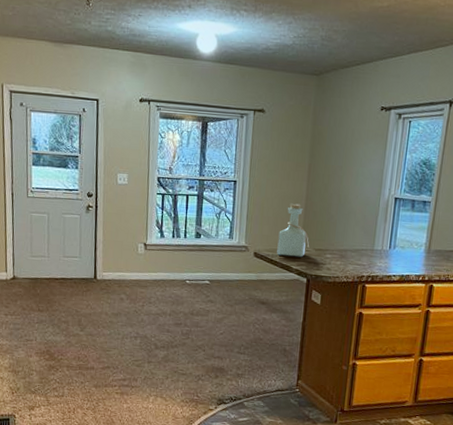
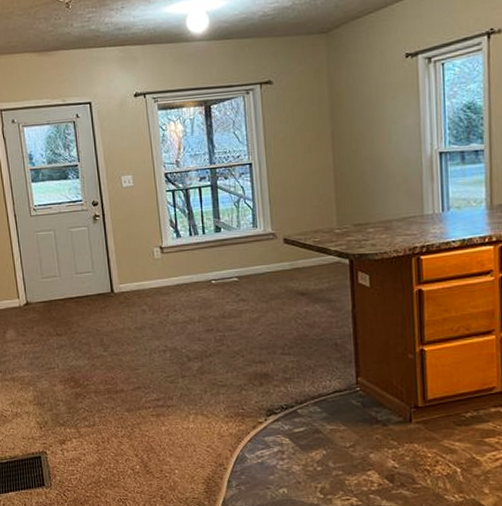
bottle: present [277,204,310,257] -> none [308,178,347,238]

